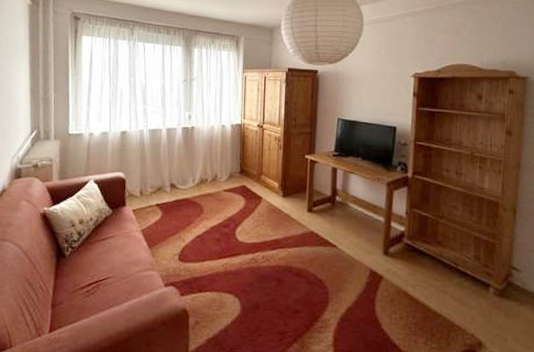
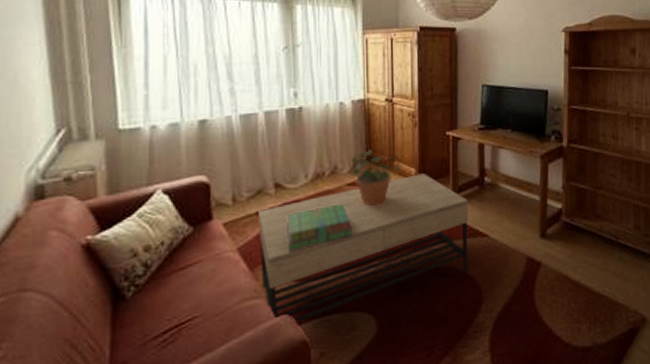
coffee table: none [157,188,321,295] -> present [257,174,469,324]
stack of books: none [176,205,227,238] -> present [285,203,353,252]
potted plant: none [225,165,268,210] -> present [348,150,402,206]

